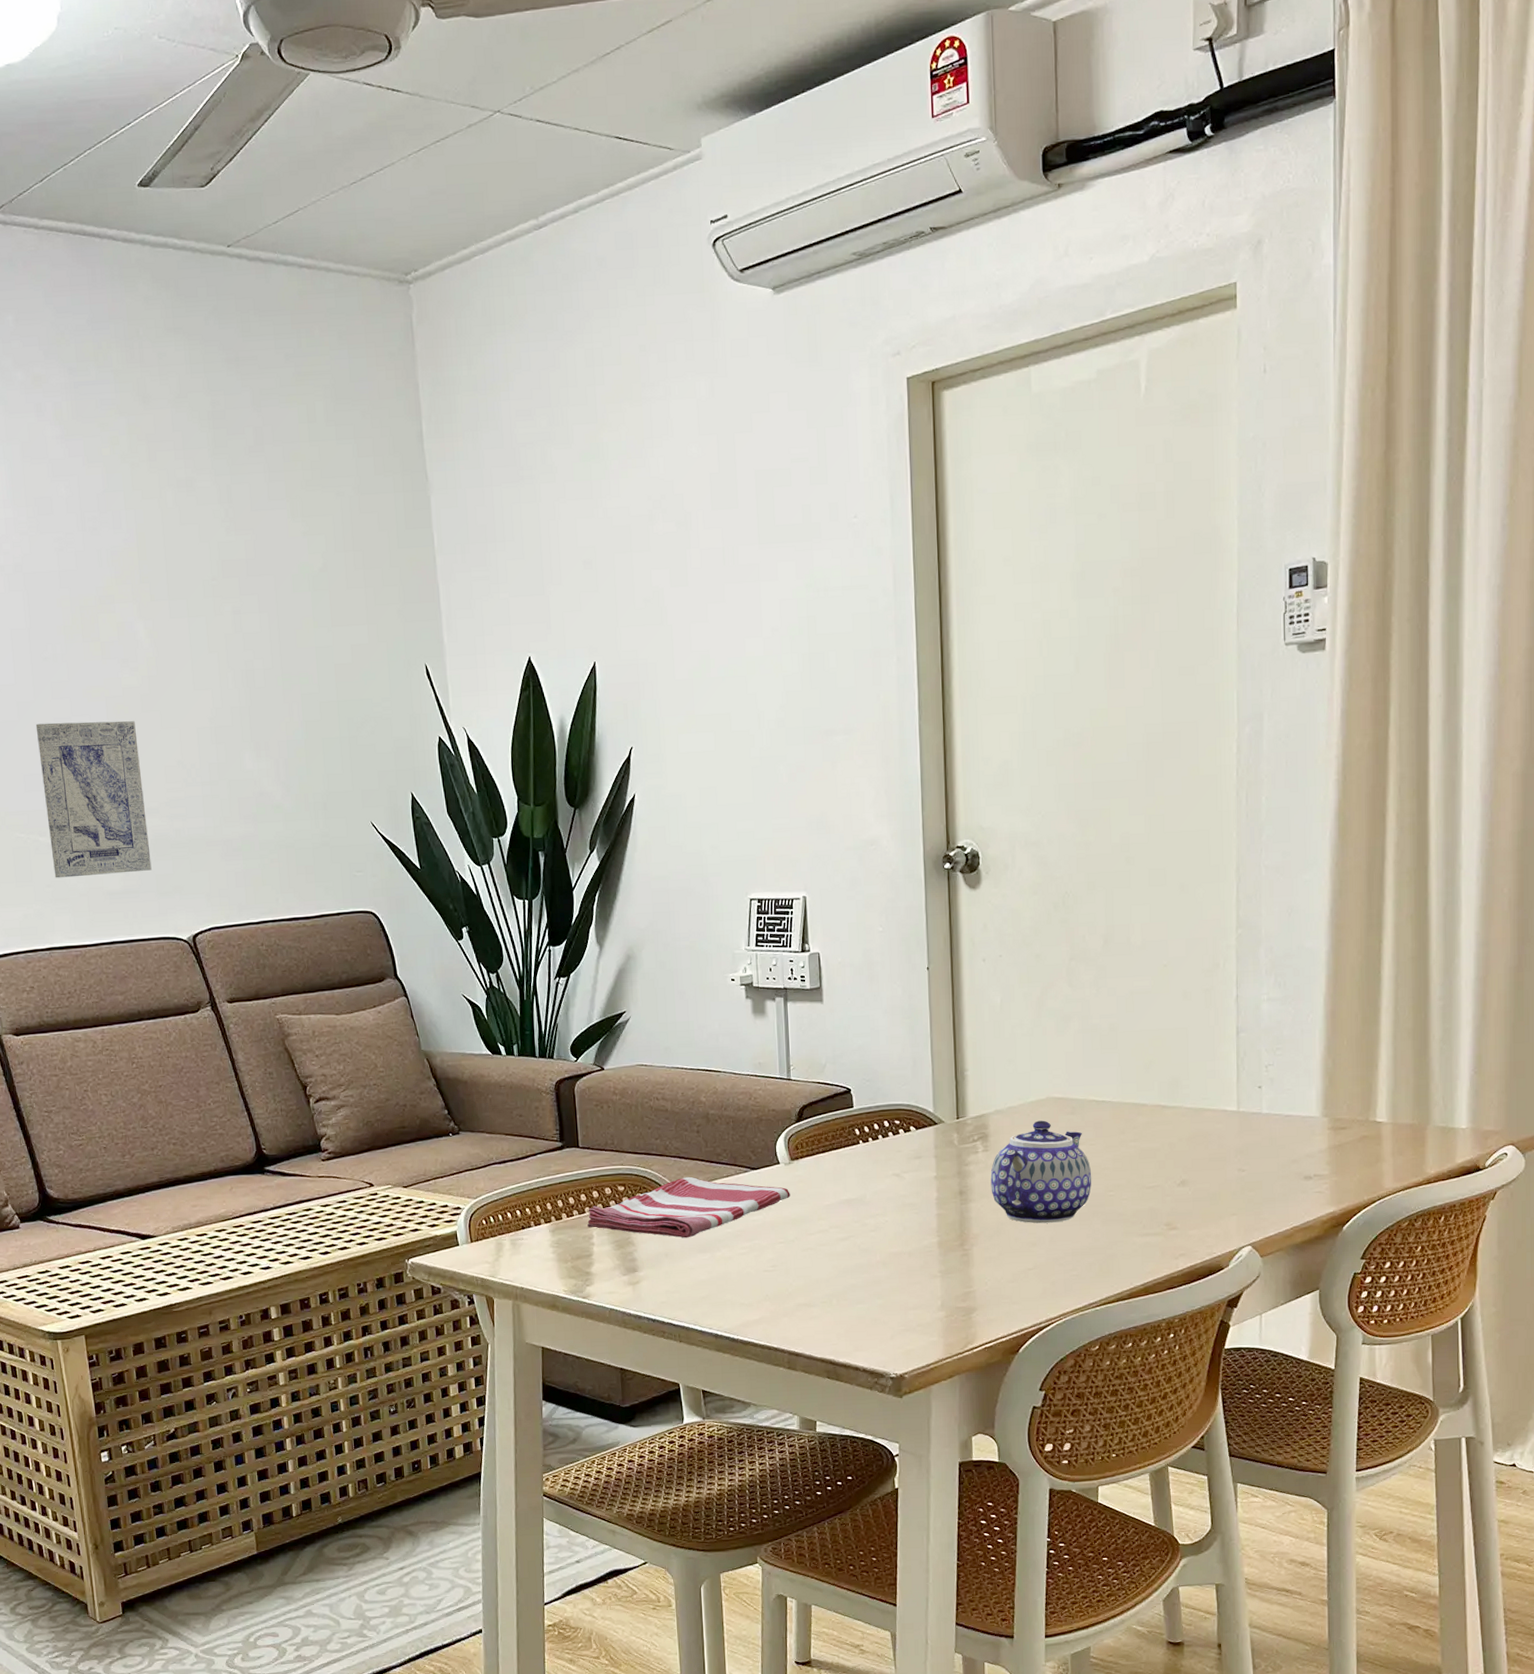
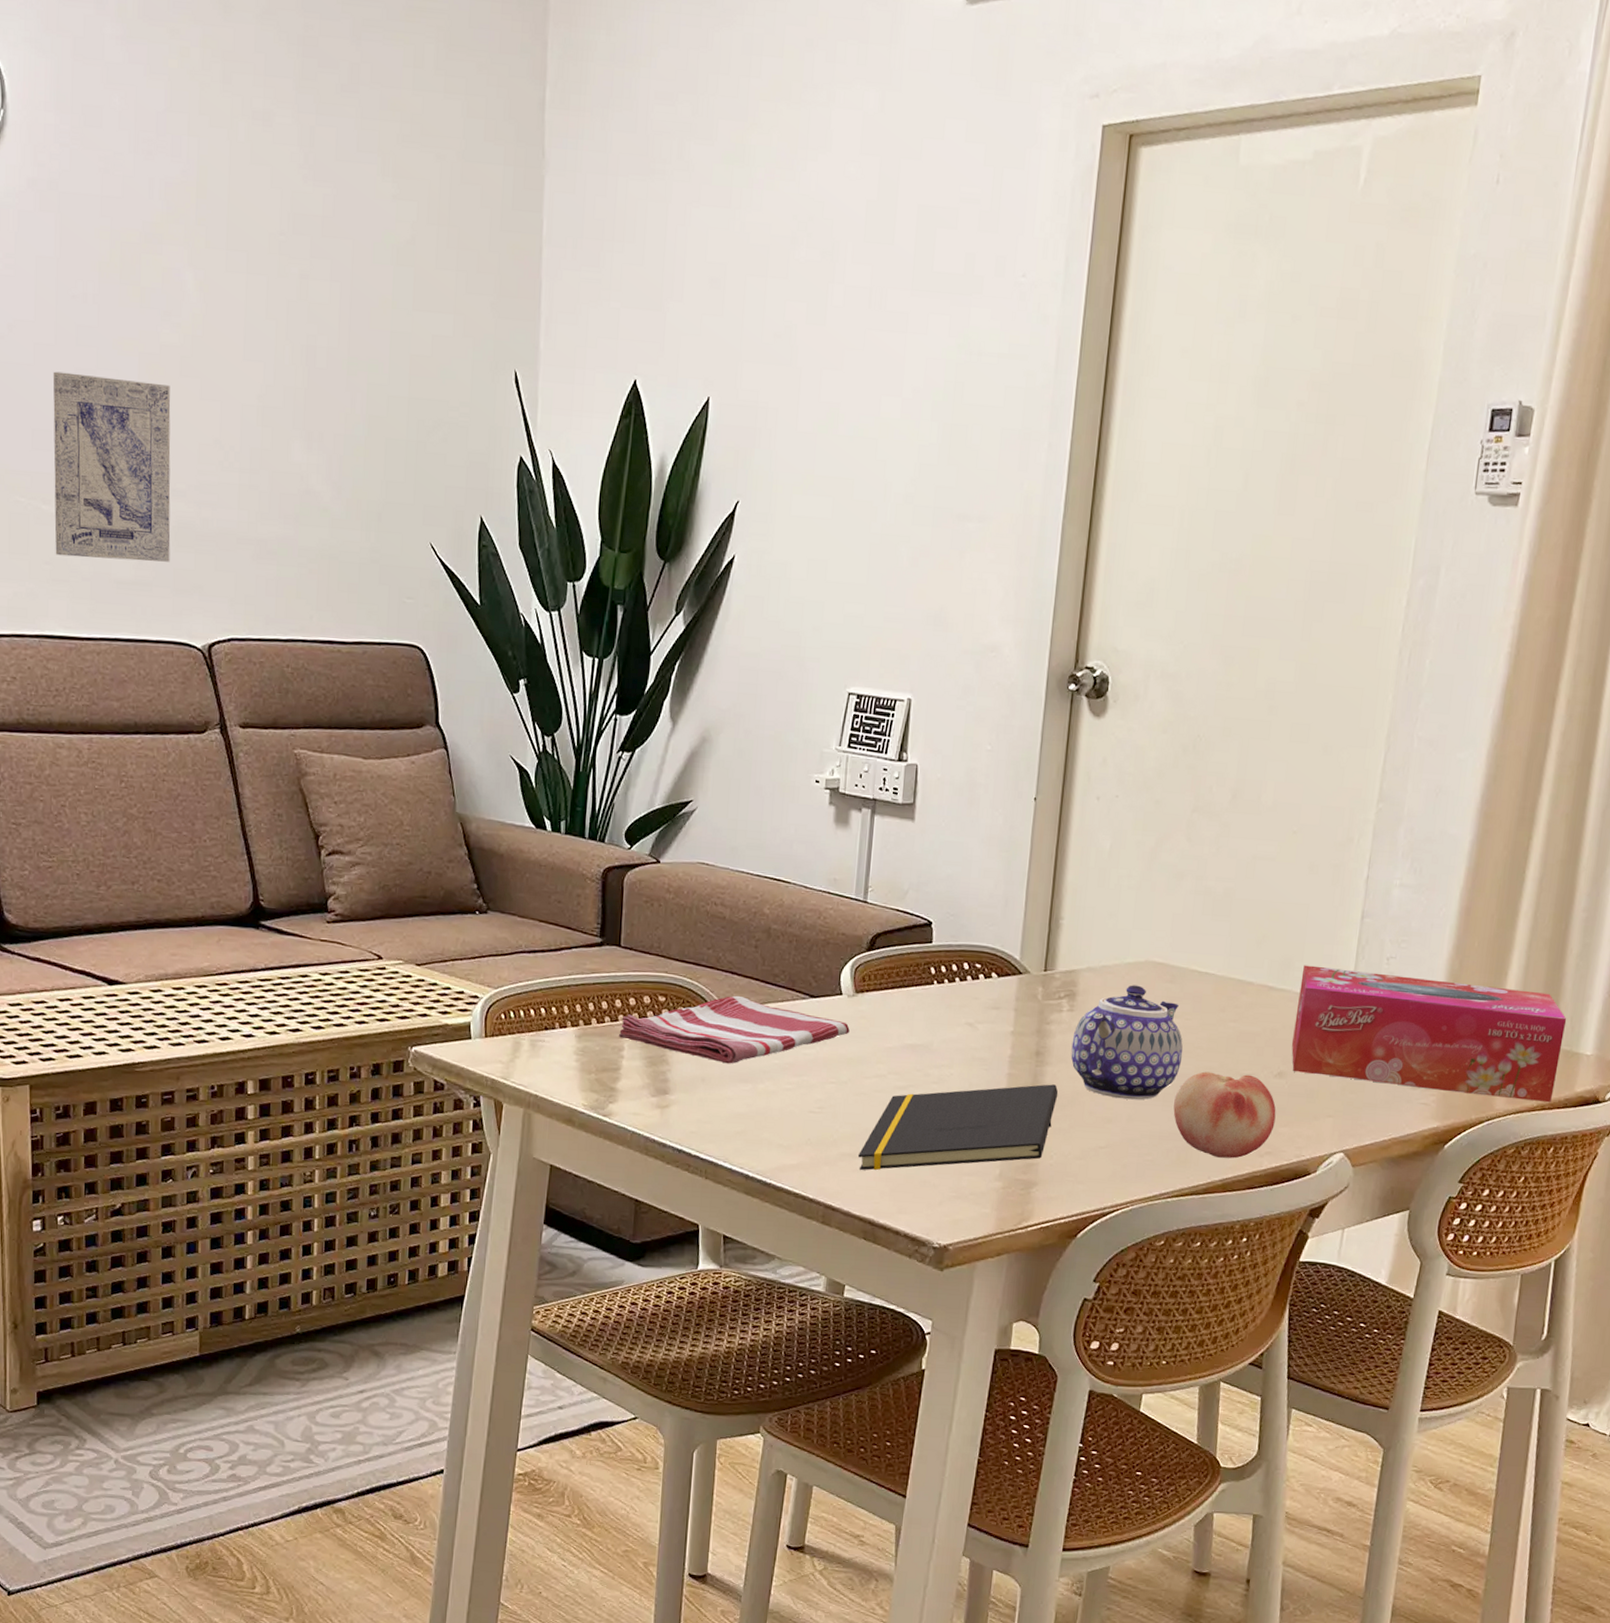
notepad: none [813,1218,985,1317] -> present [858,1084,1058,1170]
fruit: none [1090,1187,1184,1265] -> present [1173,1071,1276,1159]
tissue box: none [1189,1078,1439,1179] -> present [1291,965,1567,1103]

